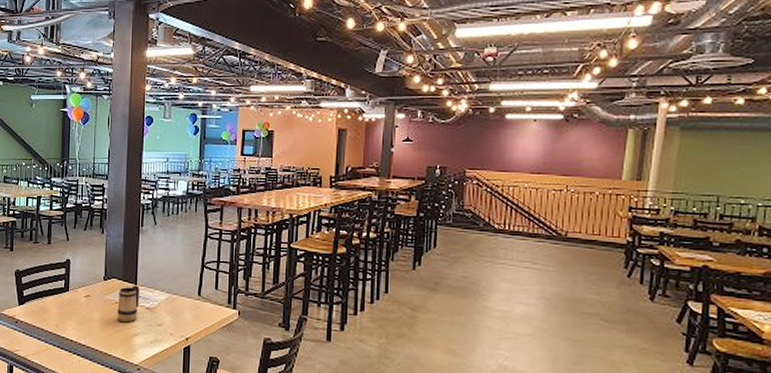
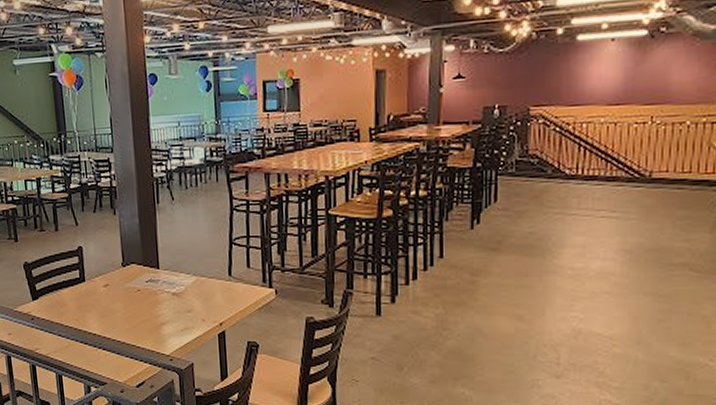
beer mug: present [117,285,139,323] -> none [140,269,164,311]

